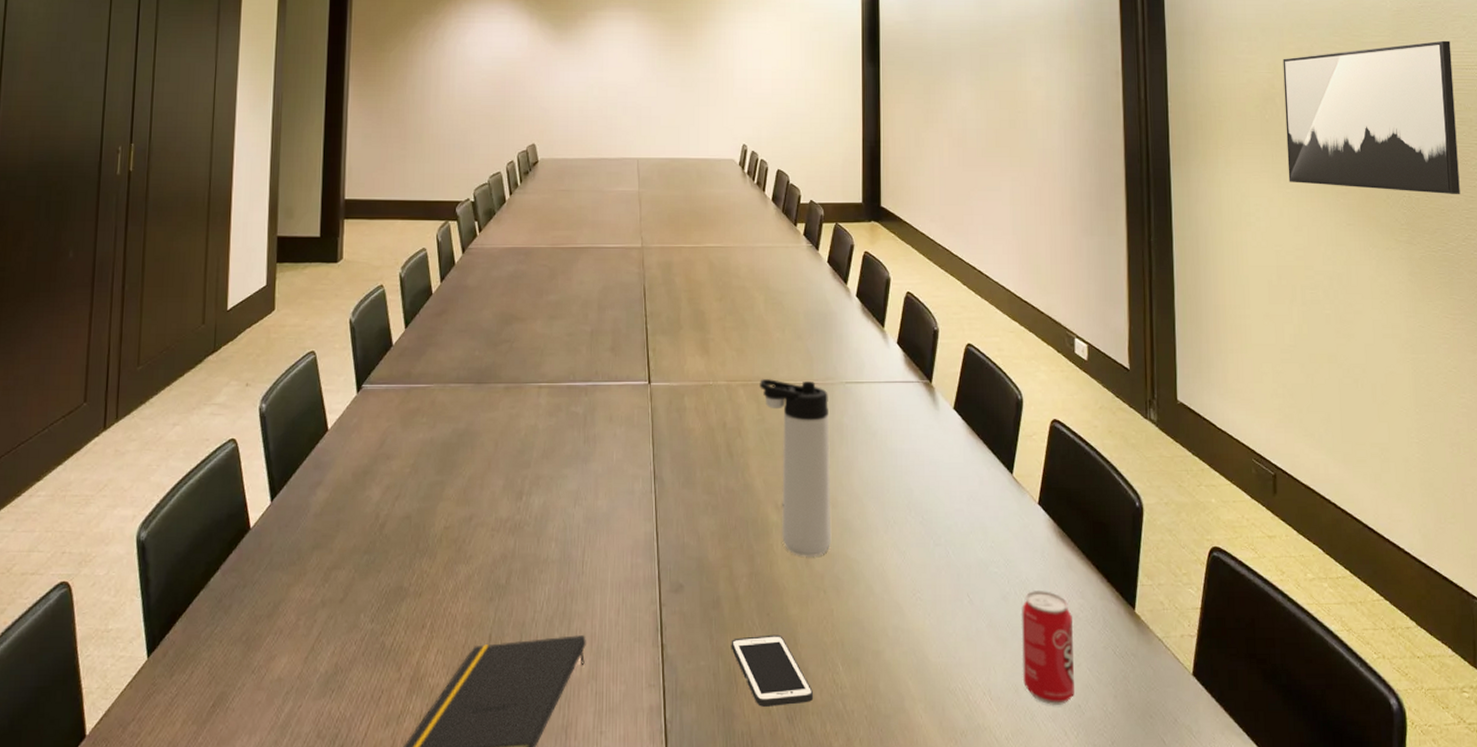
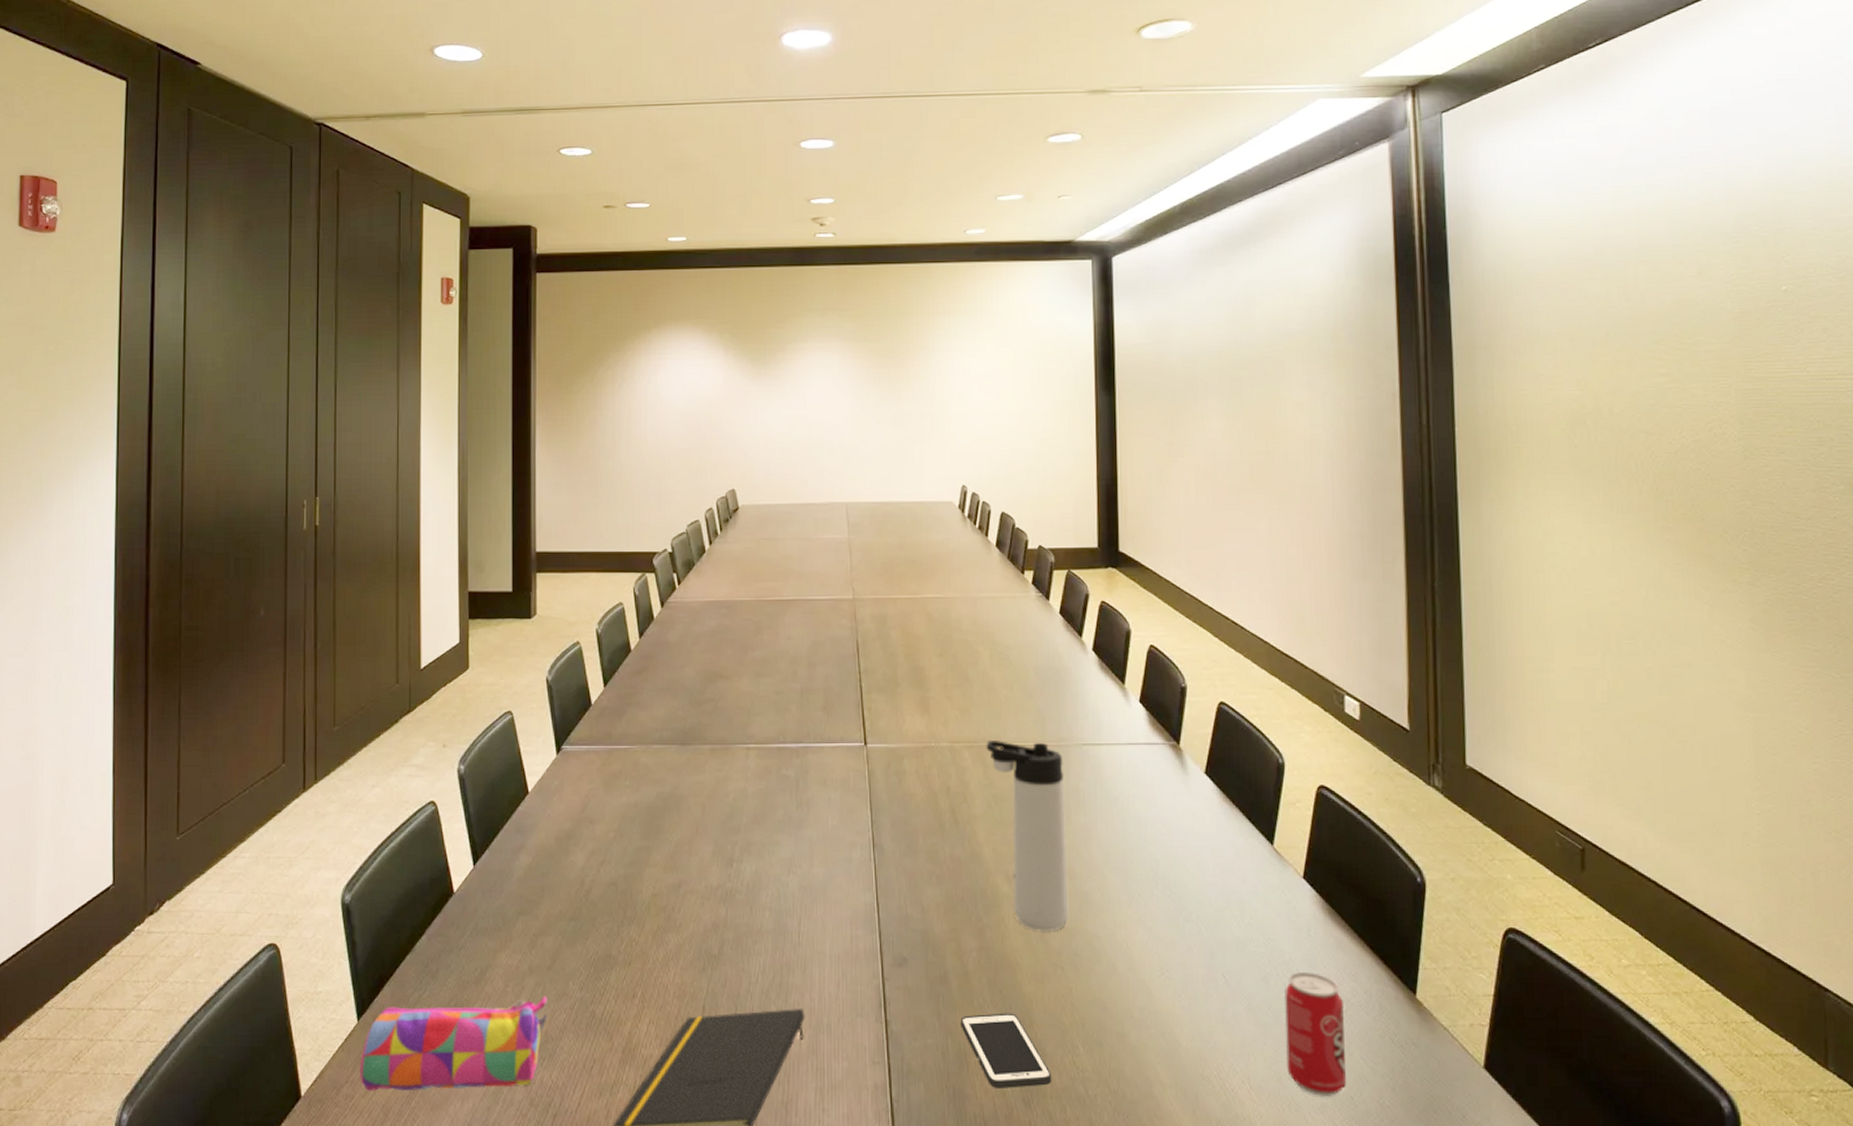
pencil case: none [147,629,338,728] -> present [360,996,547,1091]
wall art: present [1283,40,1460,195] -> none [1595,346,1817,528]

